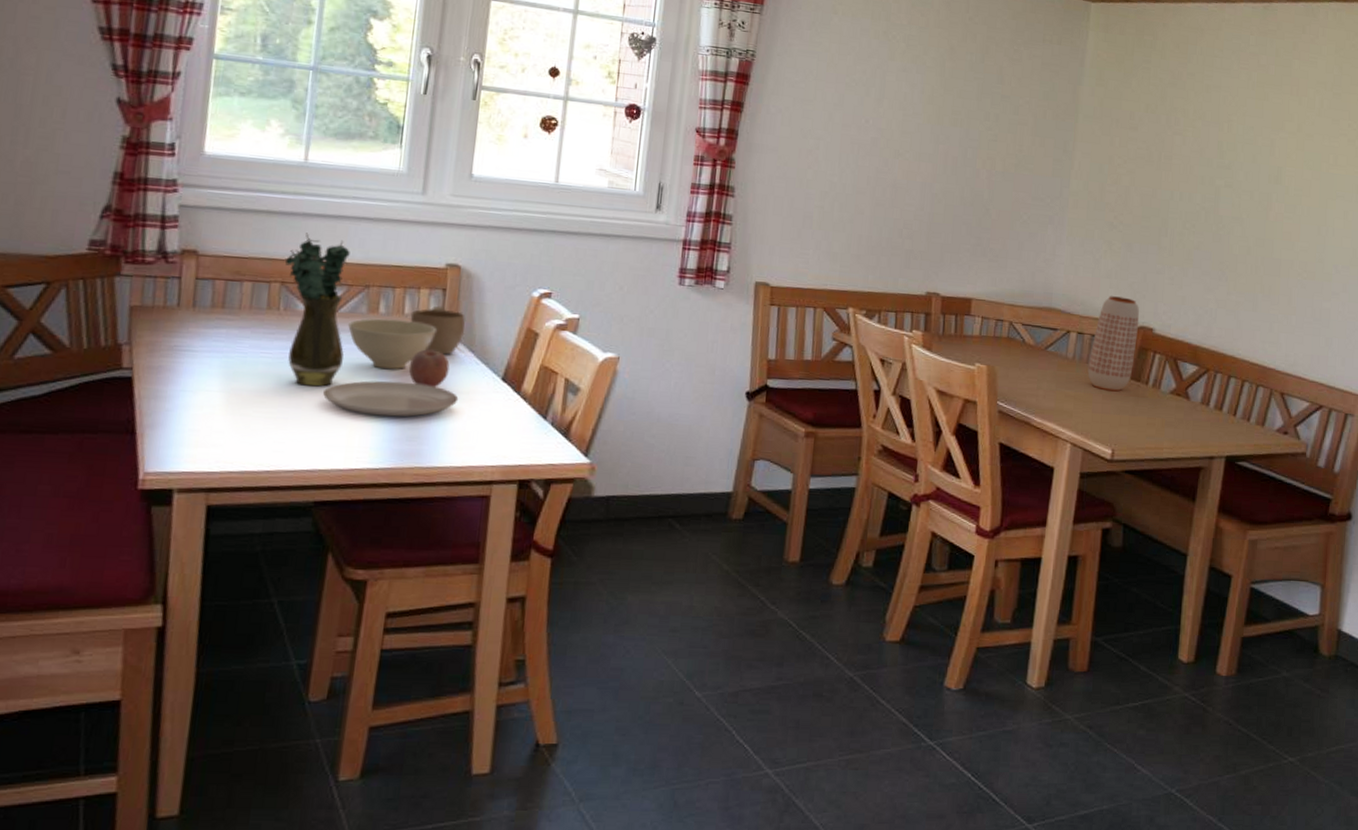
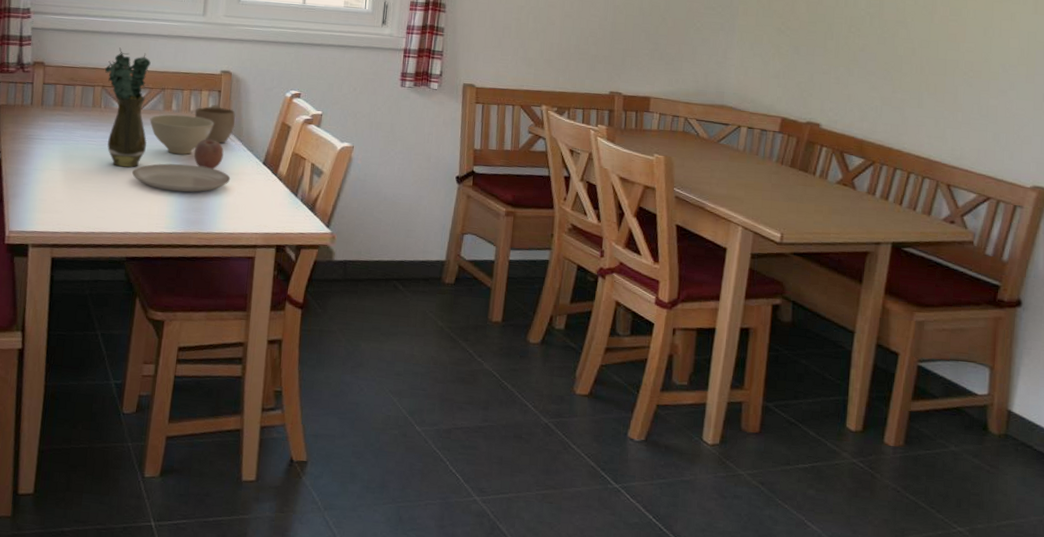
vase: present [1087,296,1140,392] -> none [757,94,807,181]

